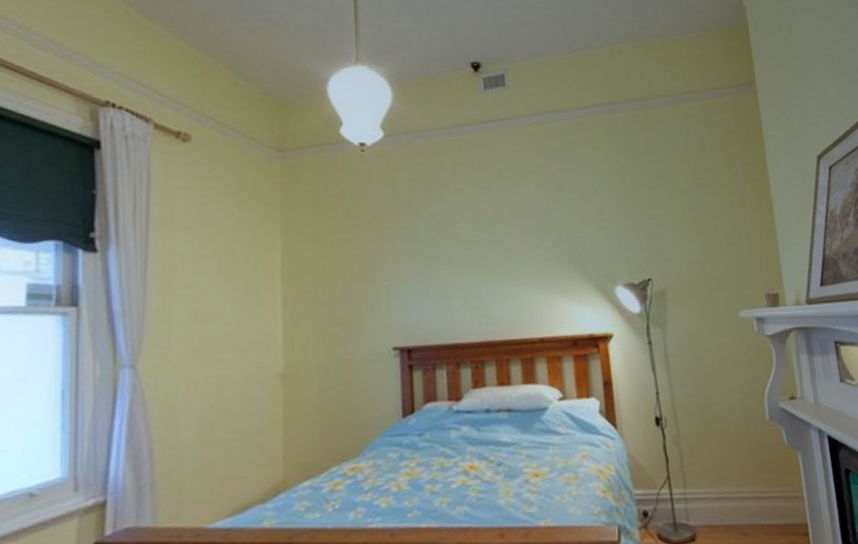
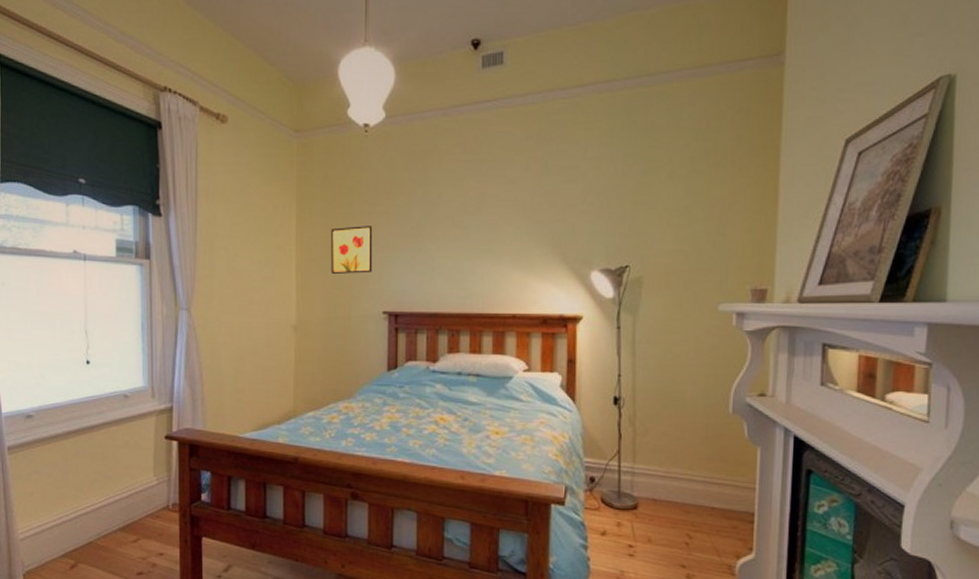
wall art: none [325,251,378,308] -> present [331,226,373,274]

